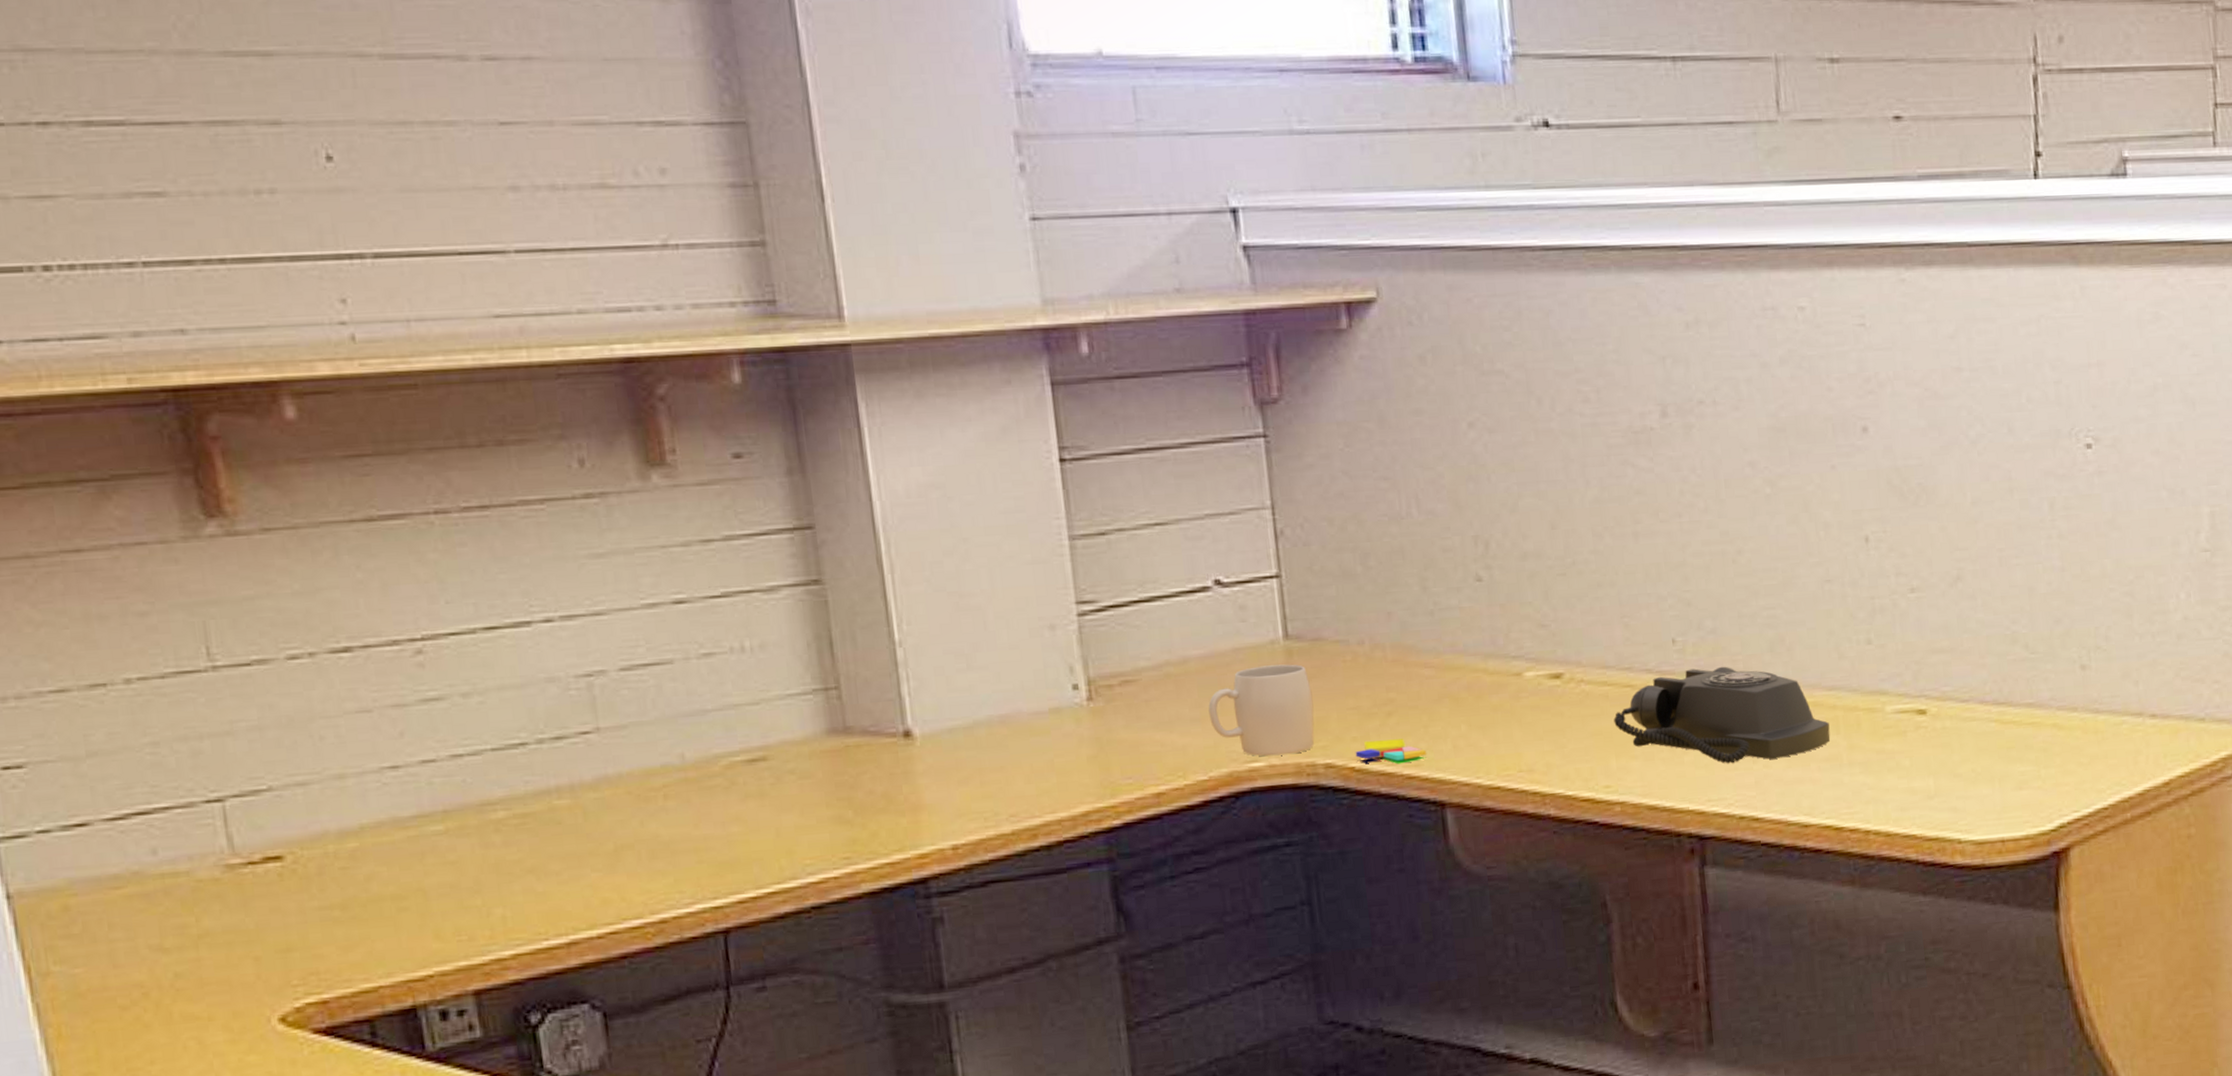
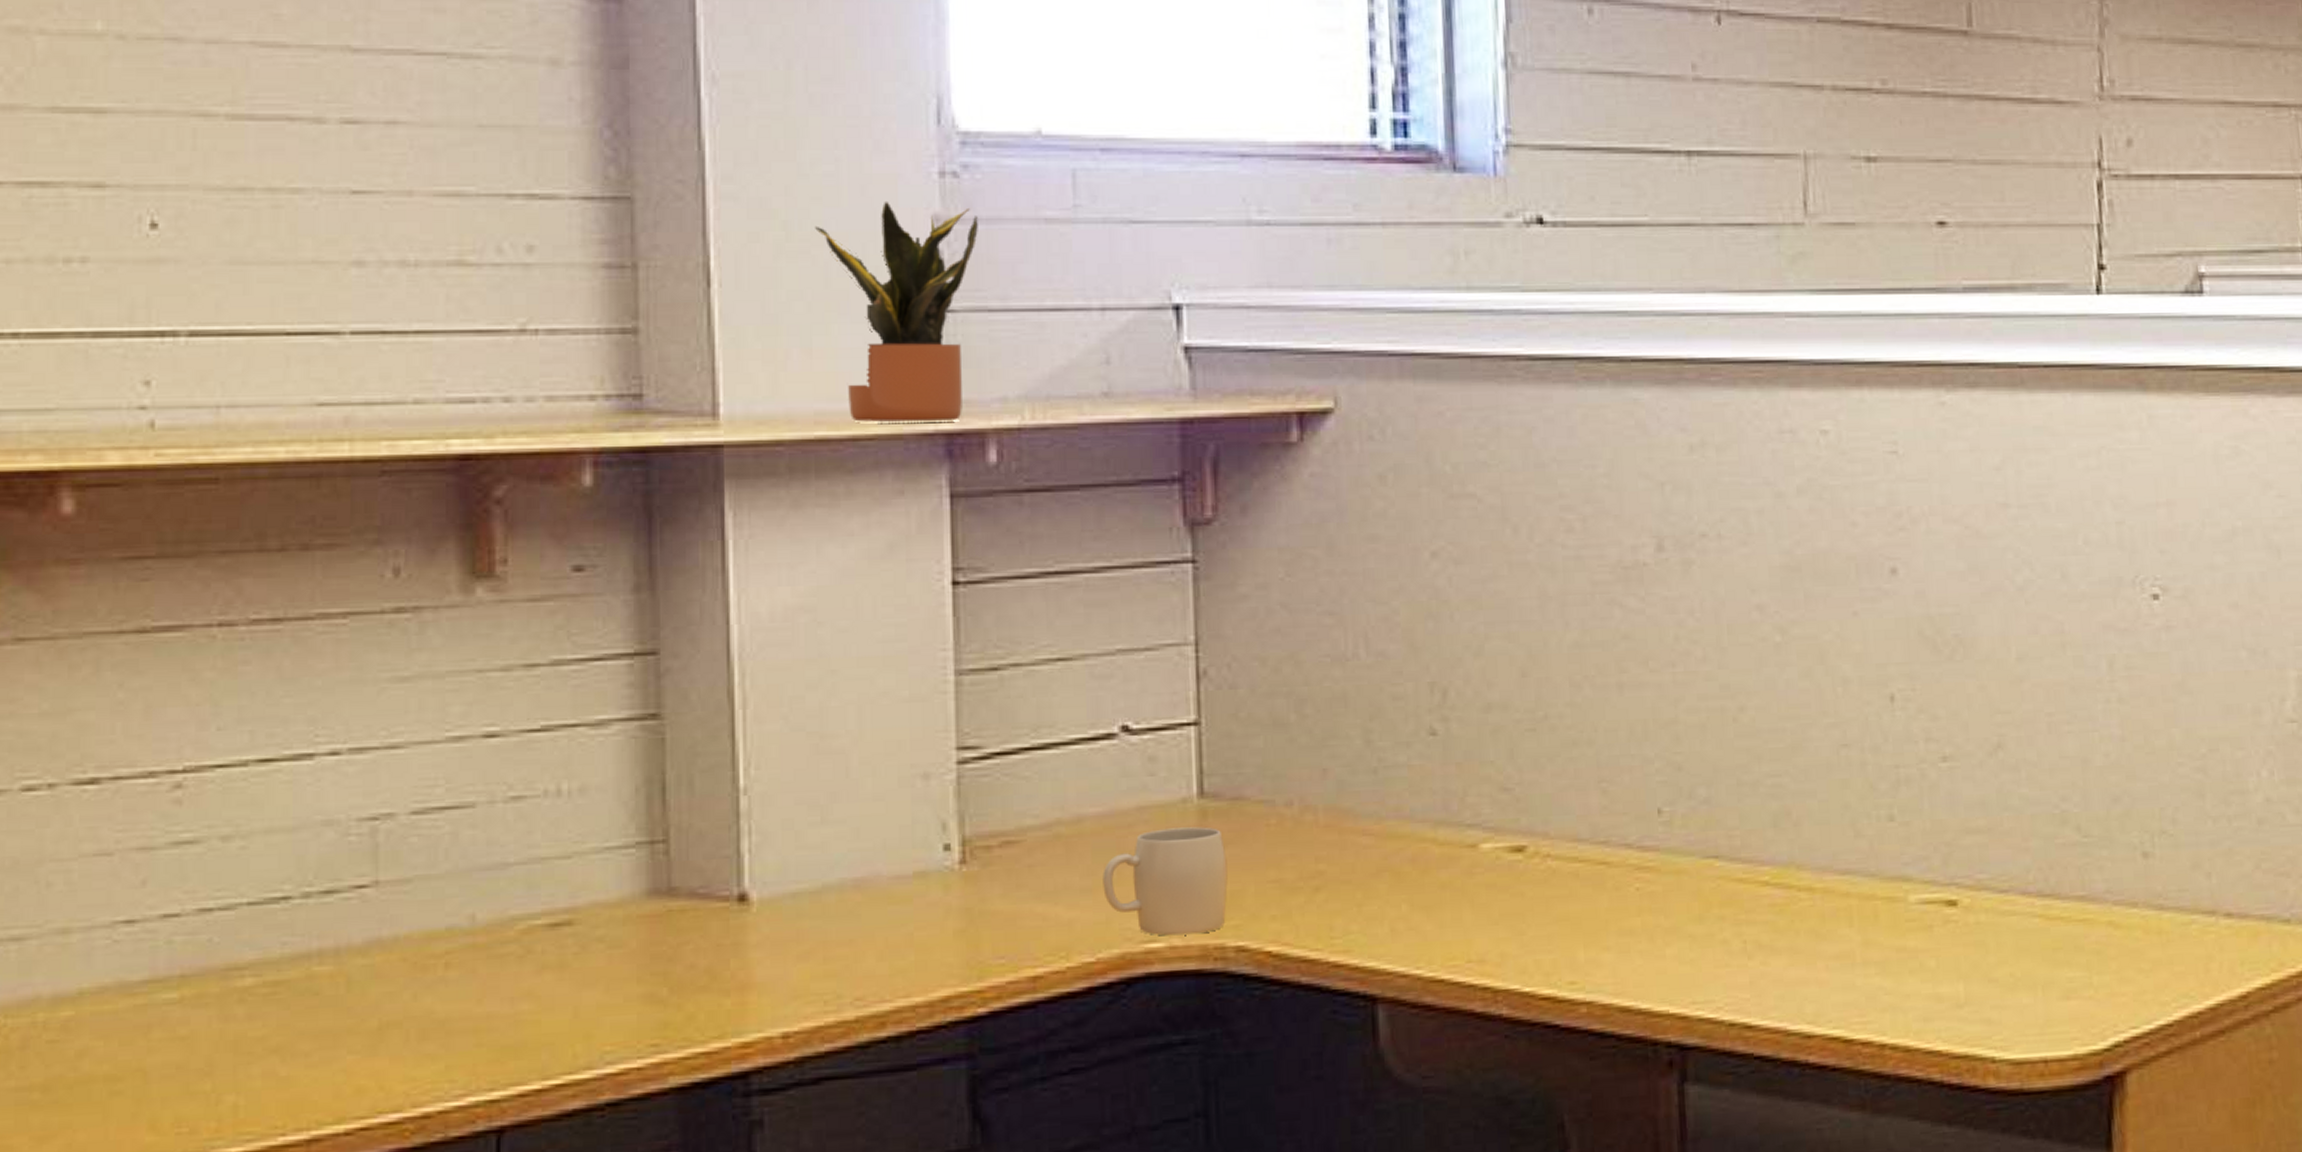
potted plant: none [911,119,1055,320] -> present [815,200,978,422]
sticky notes: present [1355,739,1427,764] -> none [1273,919,1359,949]
telephone: present [1614,666,1831,764] -> none [1584,842,1842,960]

